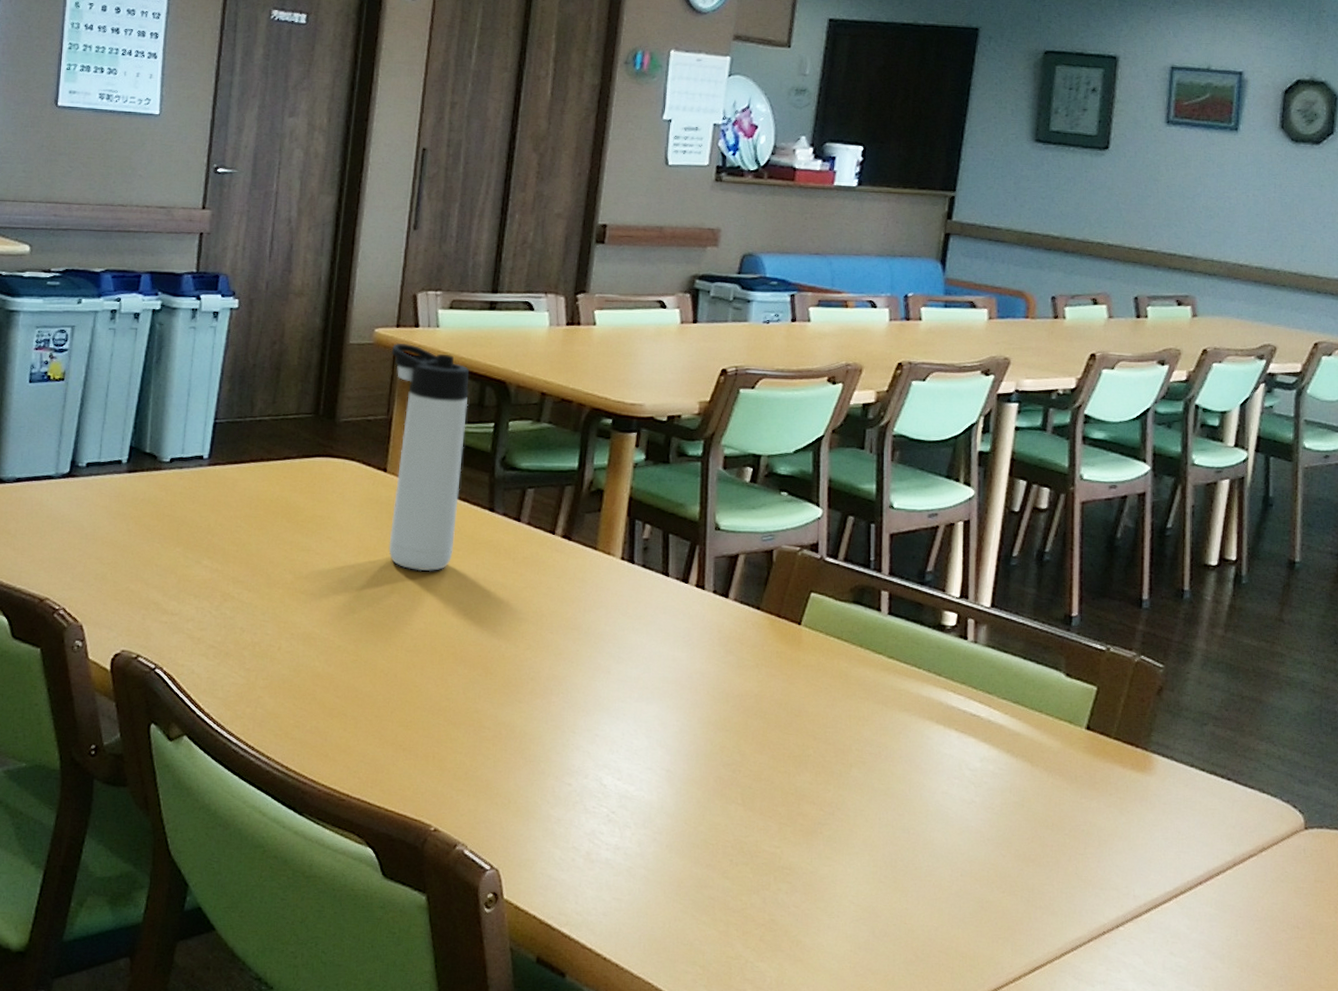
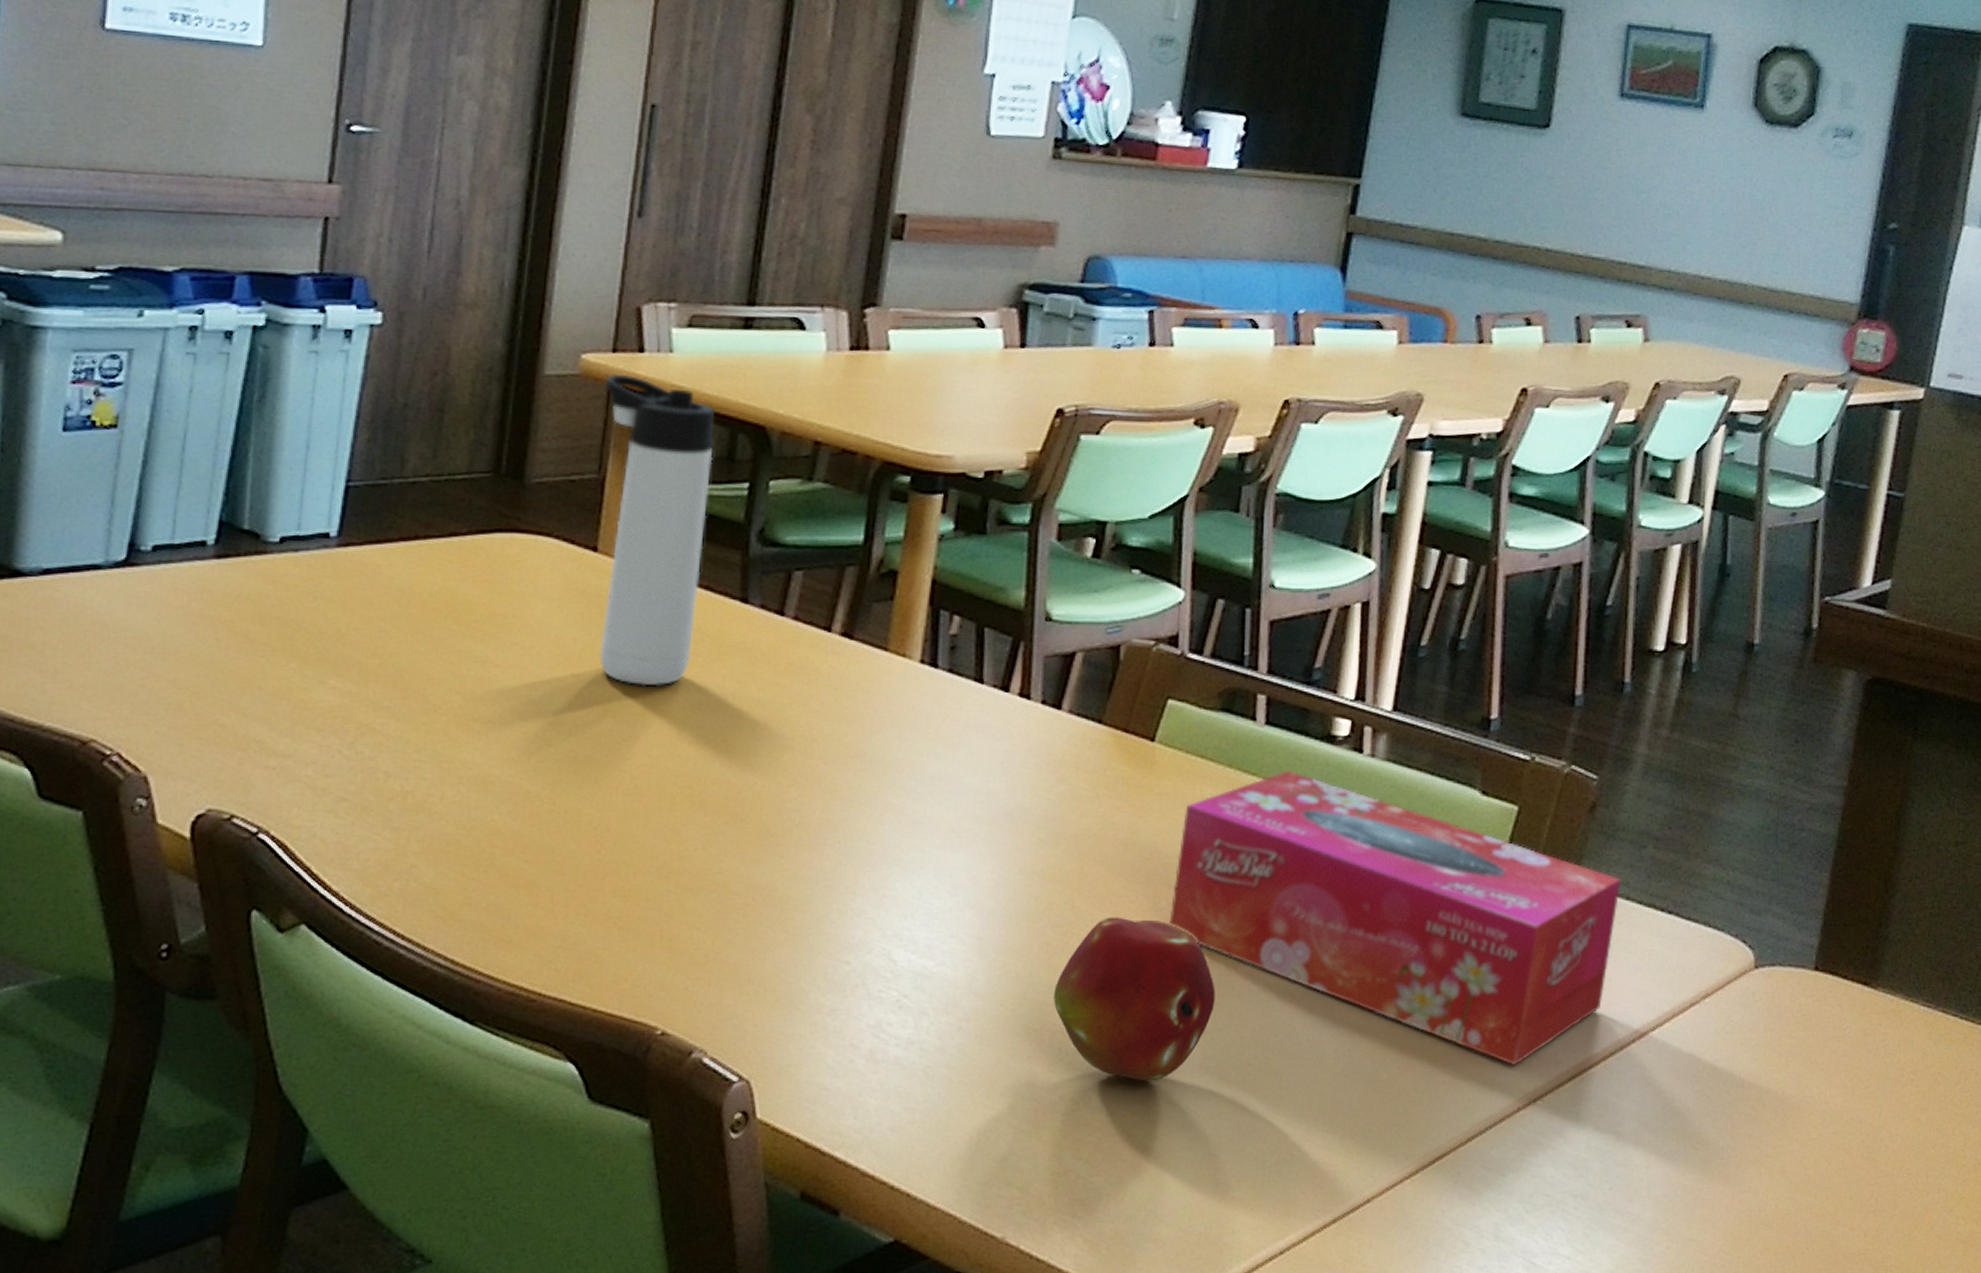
fruit: none [726,759,853,890] -> present [1054,917,1215,1082]
tissue box: none [815,651,1186,897] -> present [1168,770,1621,1066]

